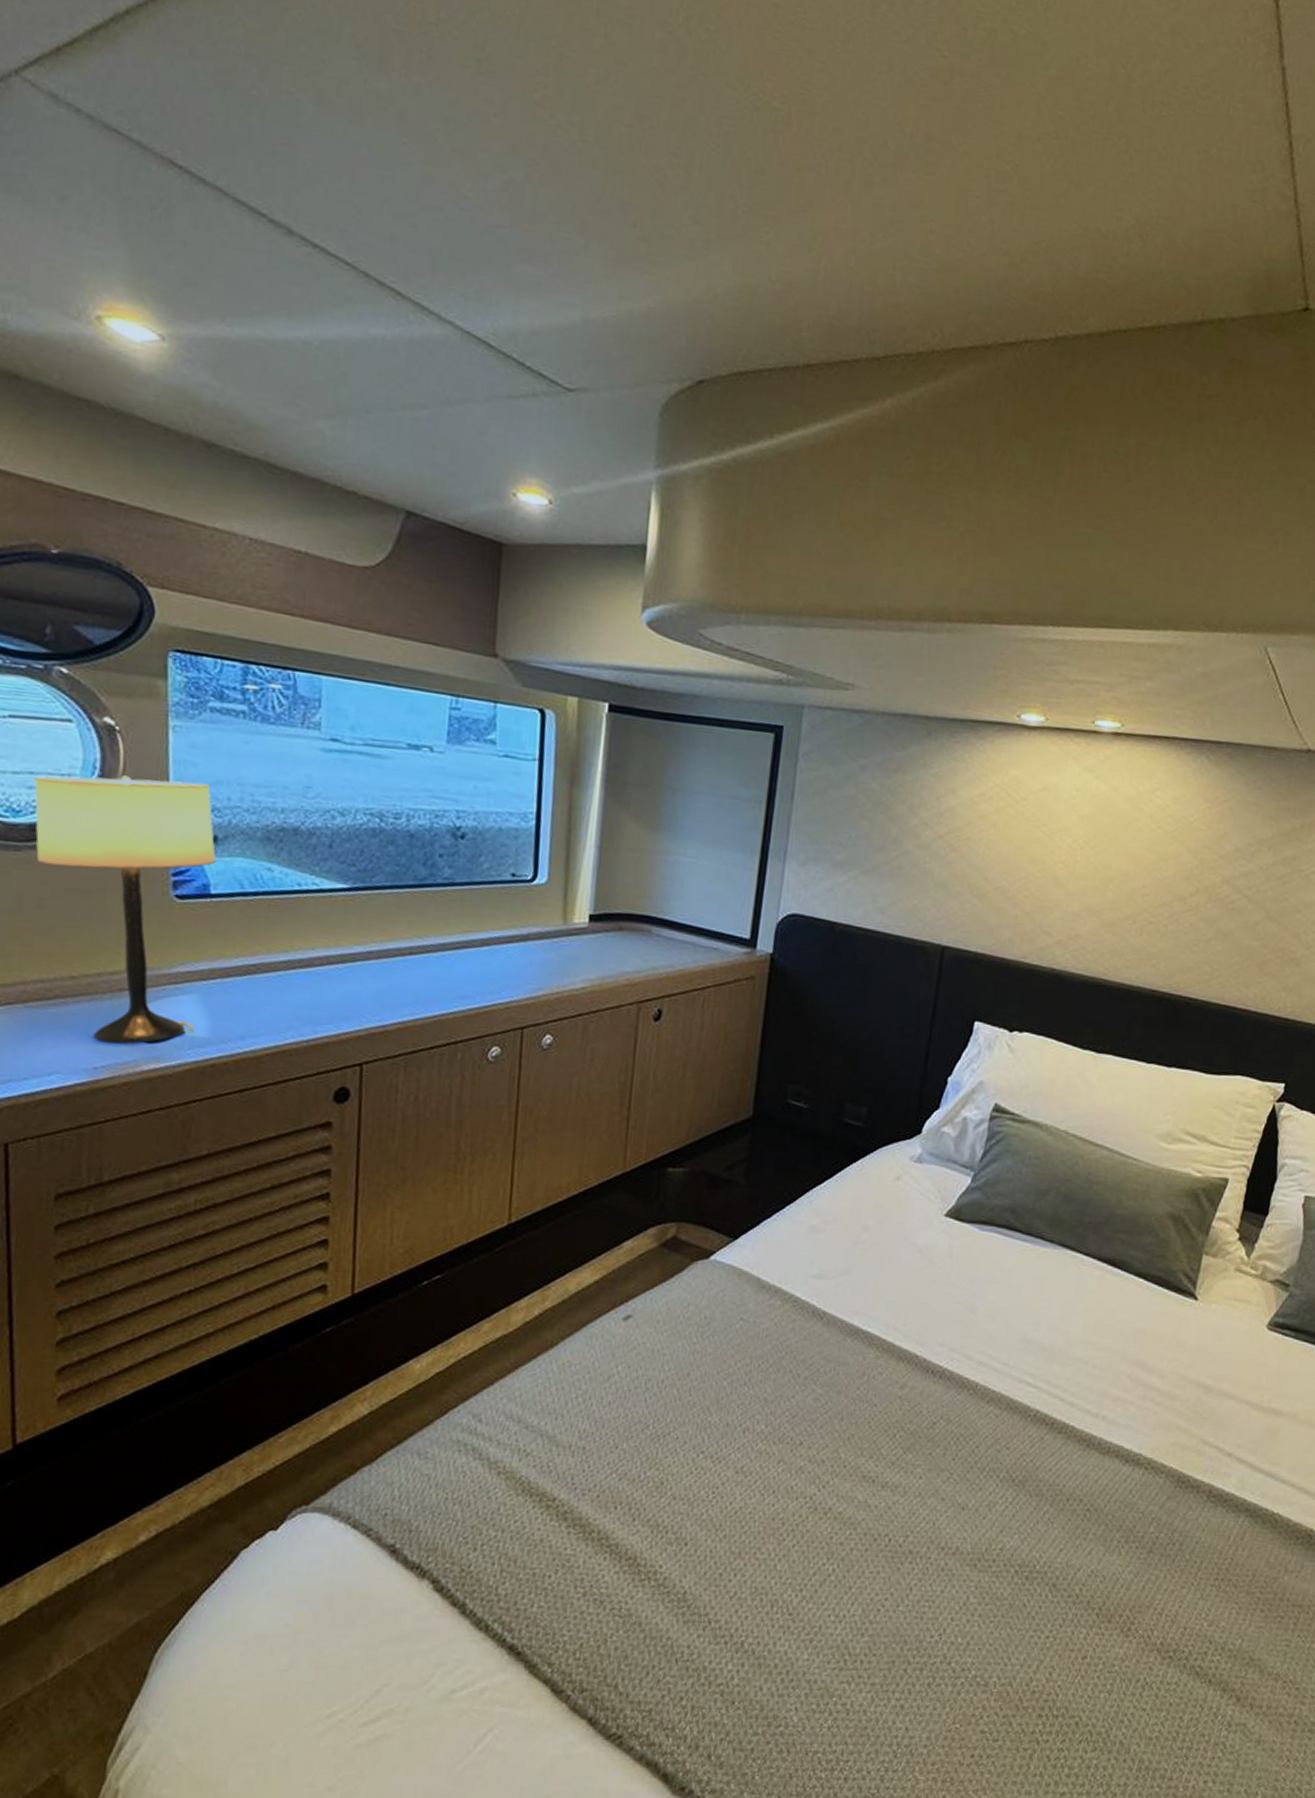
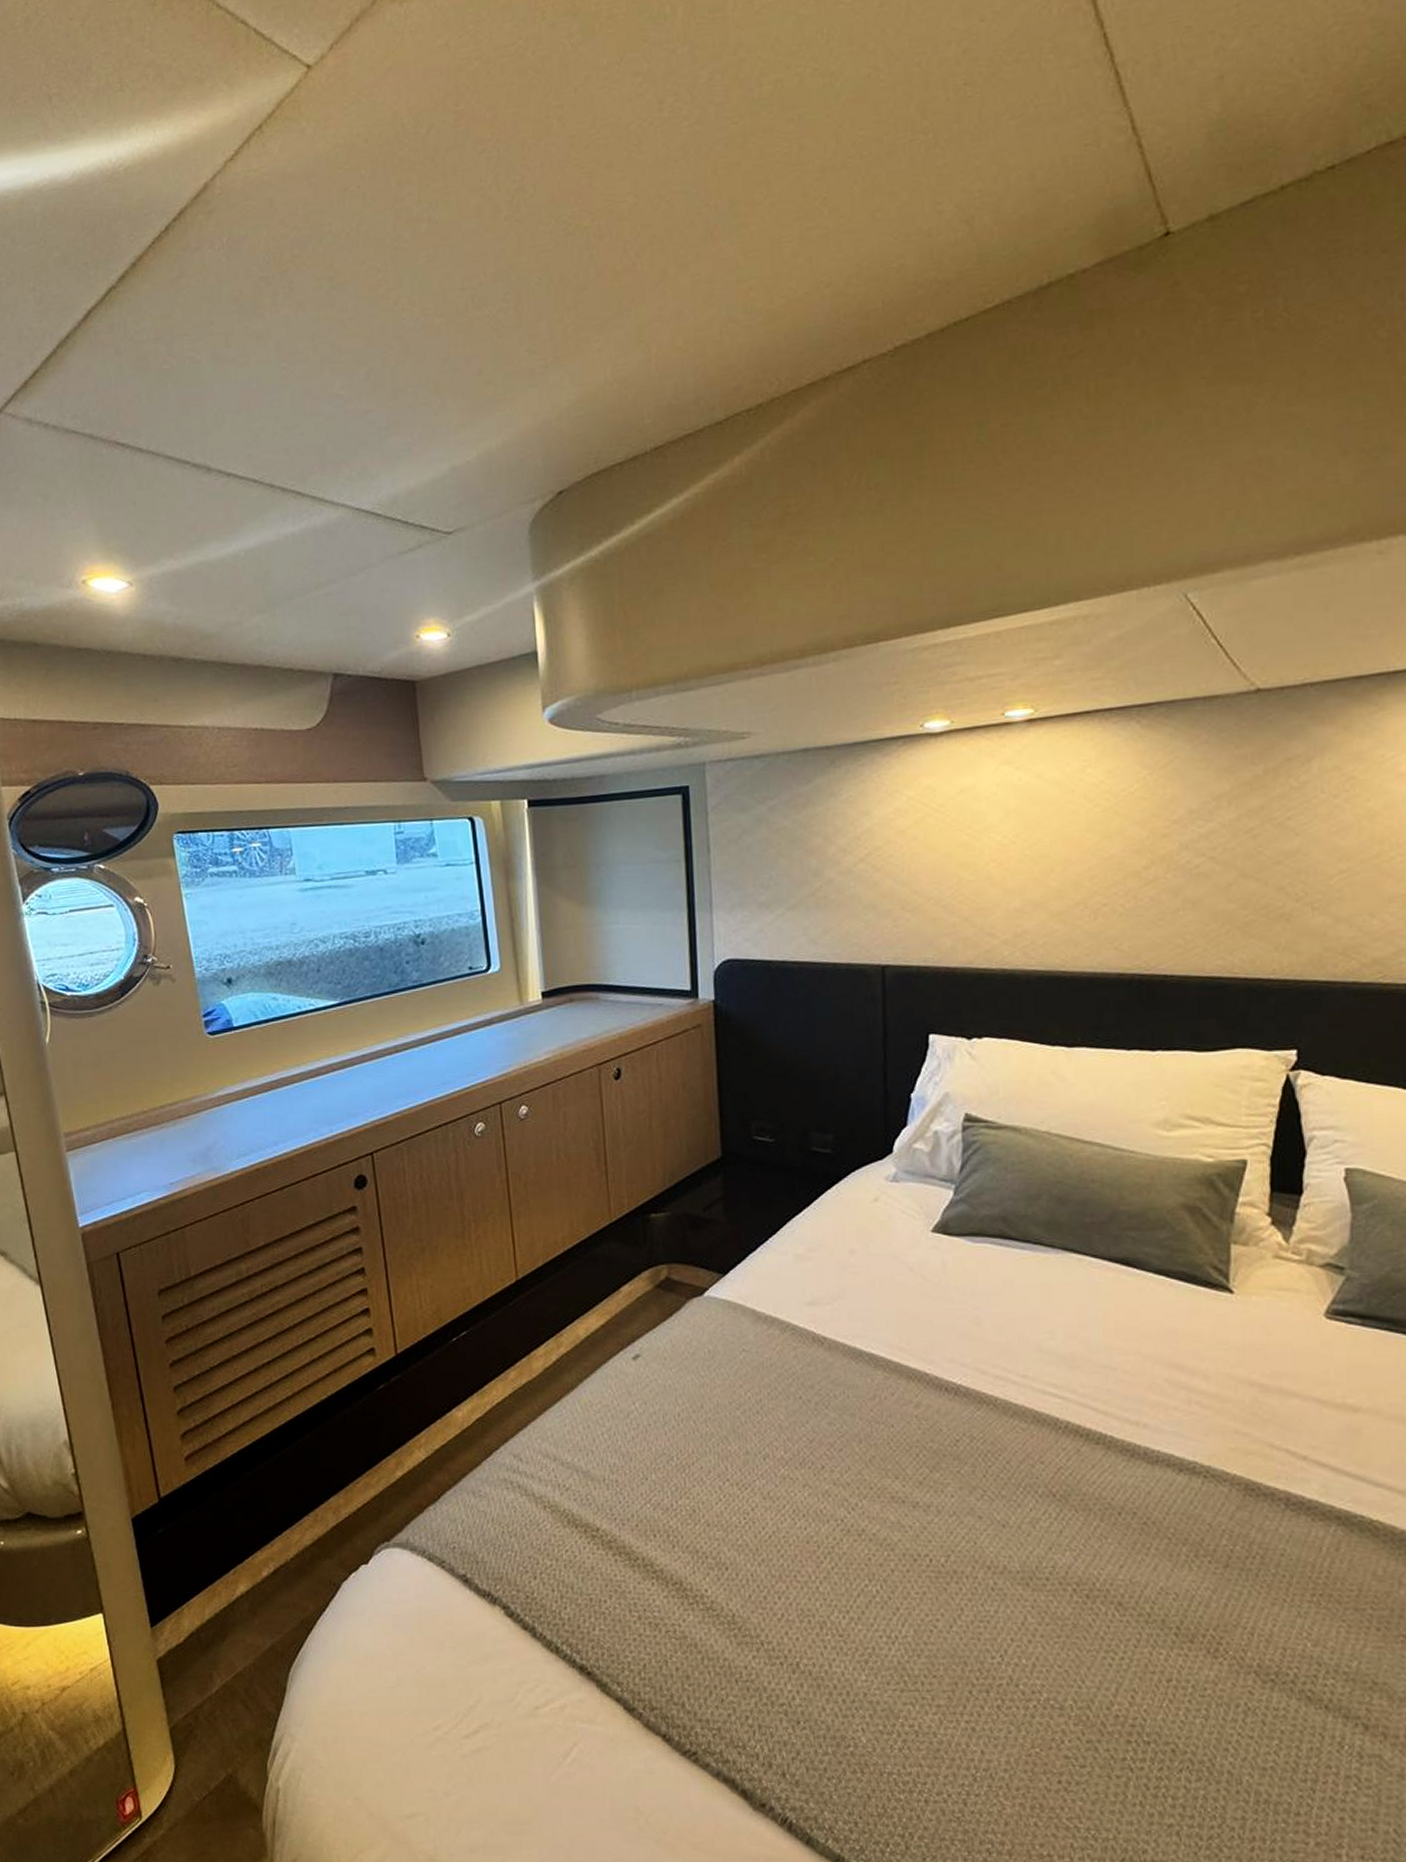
table lamp: present [34,775,217,1045] -> none [94,937,239,1163]

